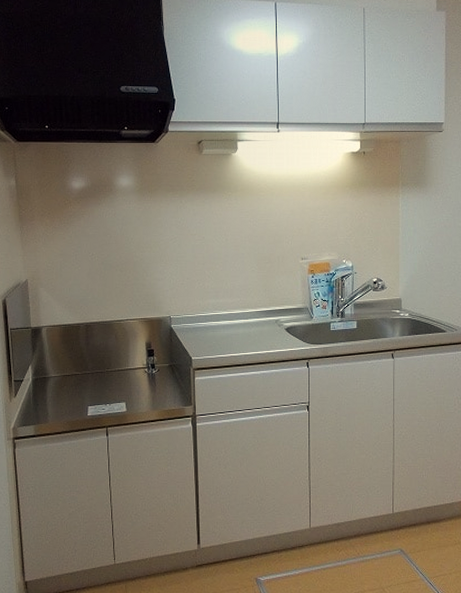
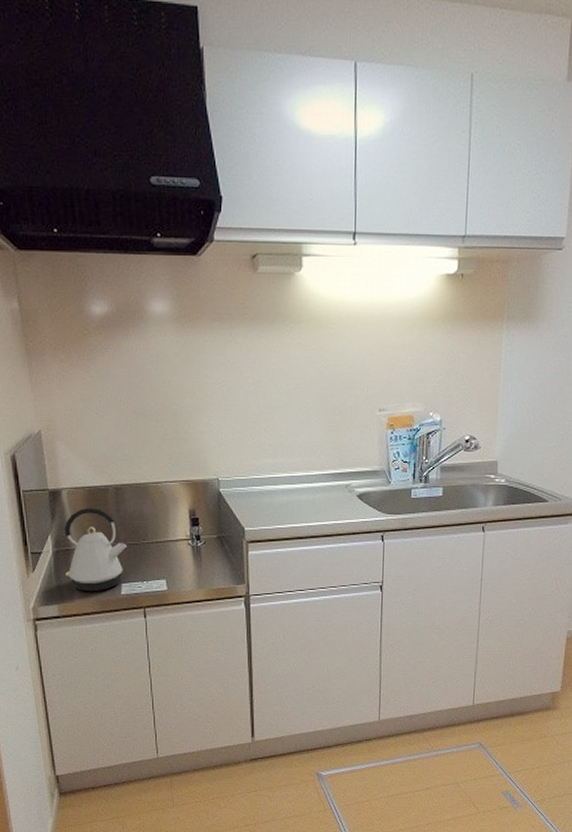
kettle: none [41,341,94,413] -> present [64,507,127,591]

